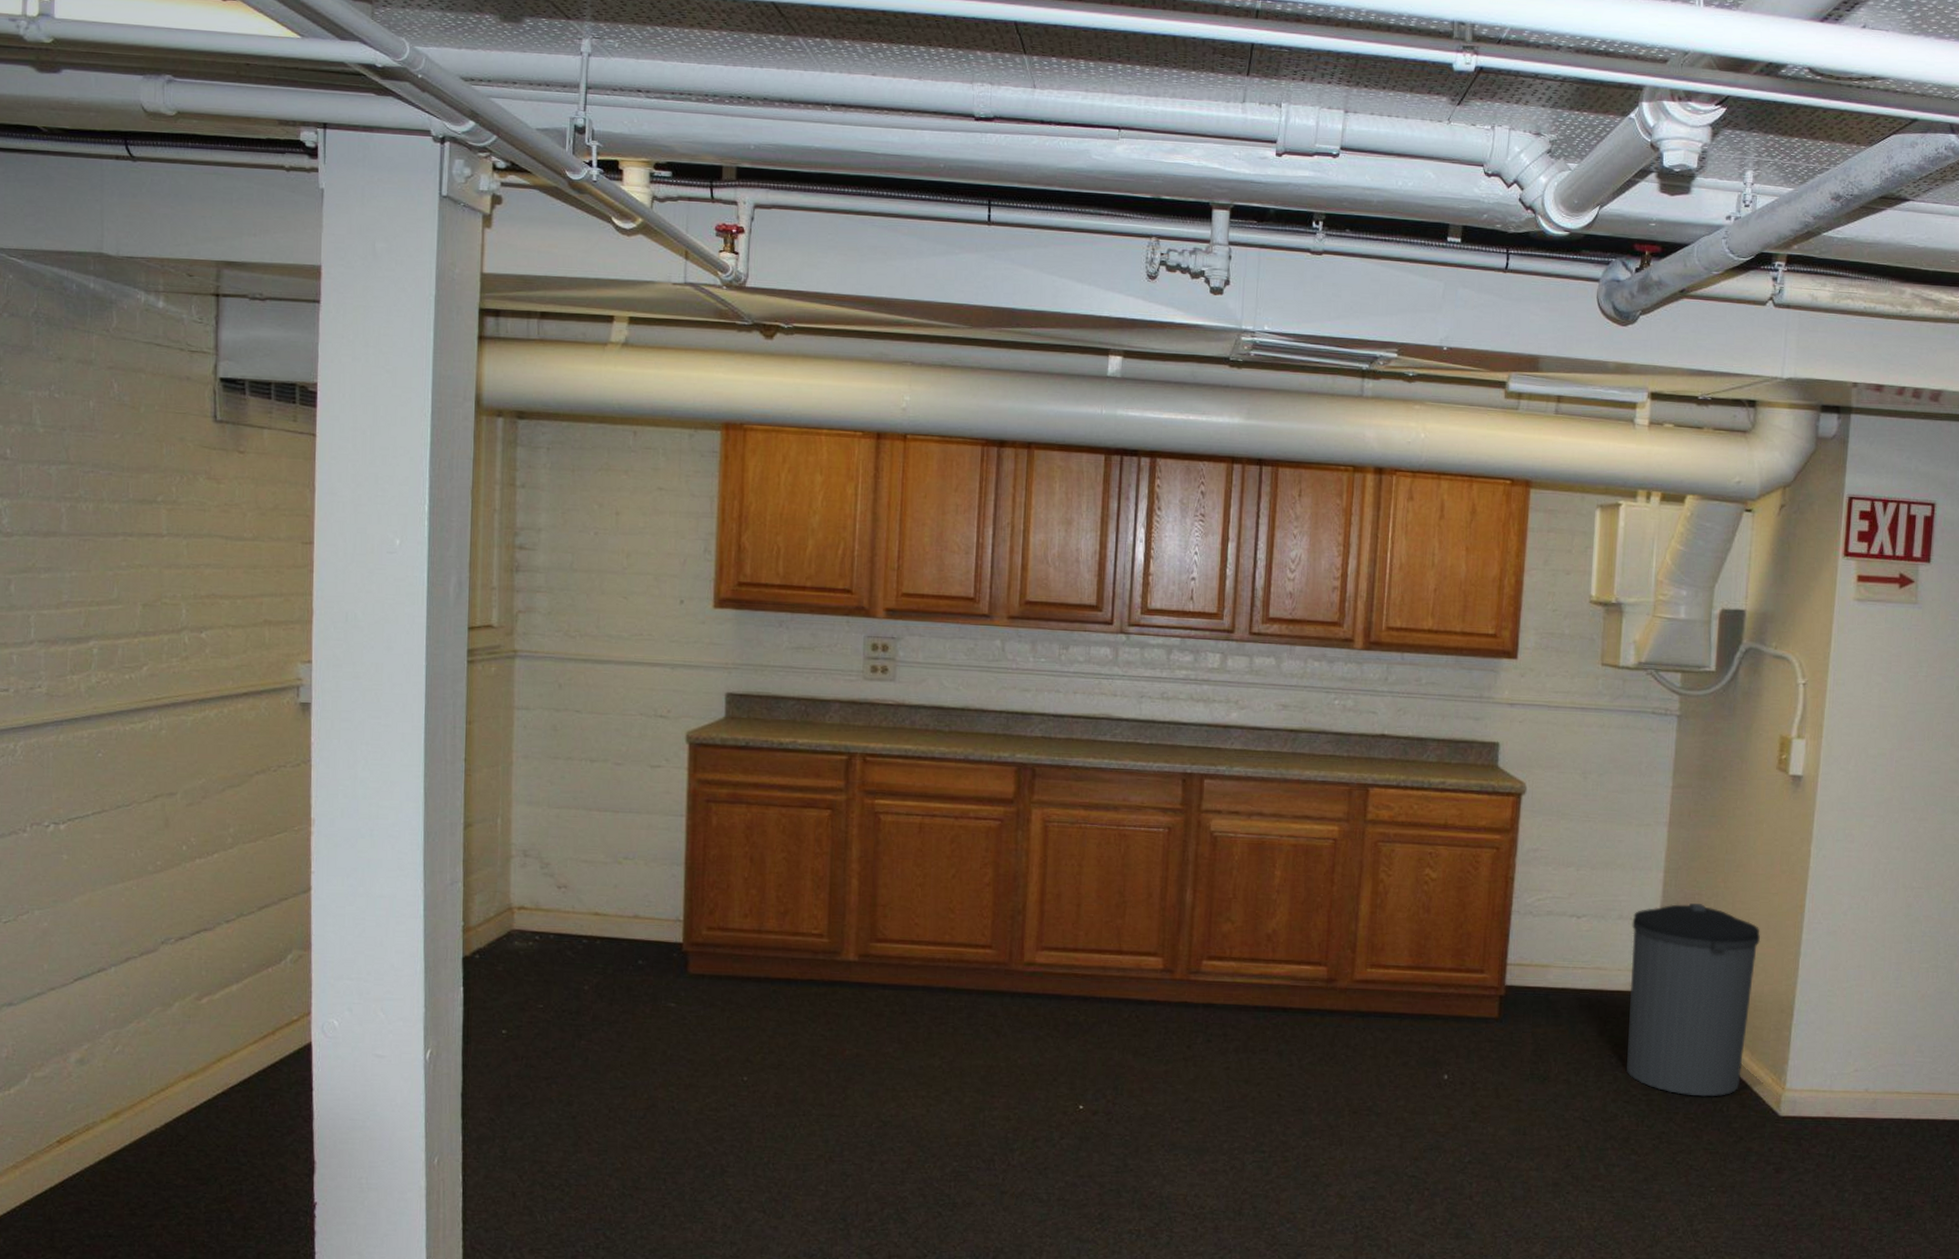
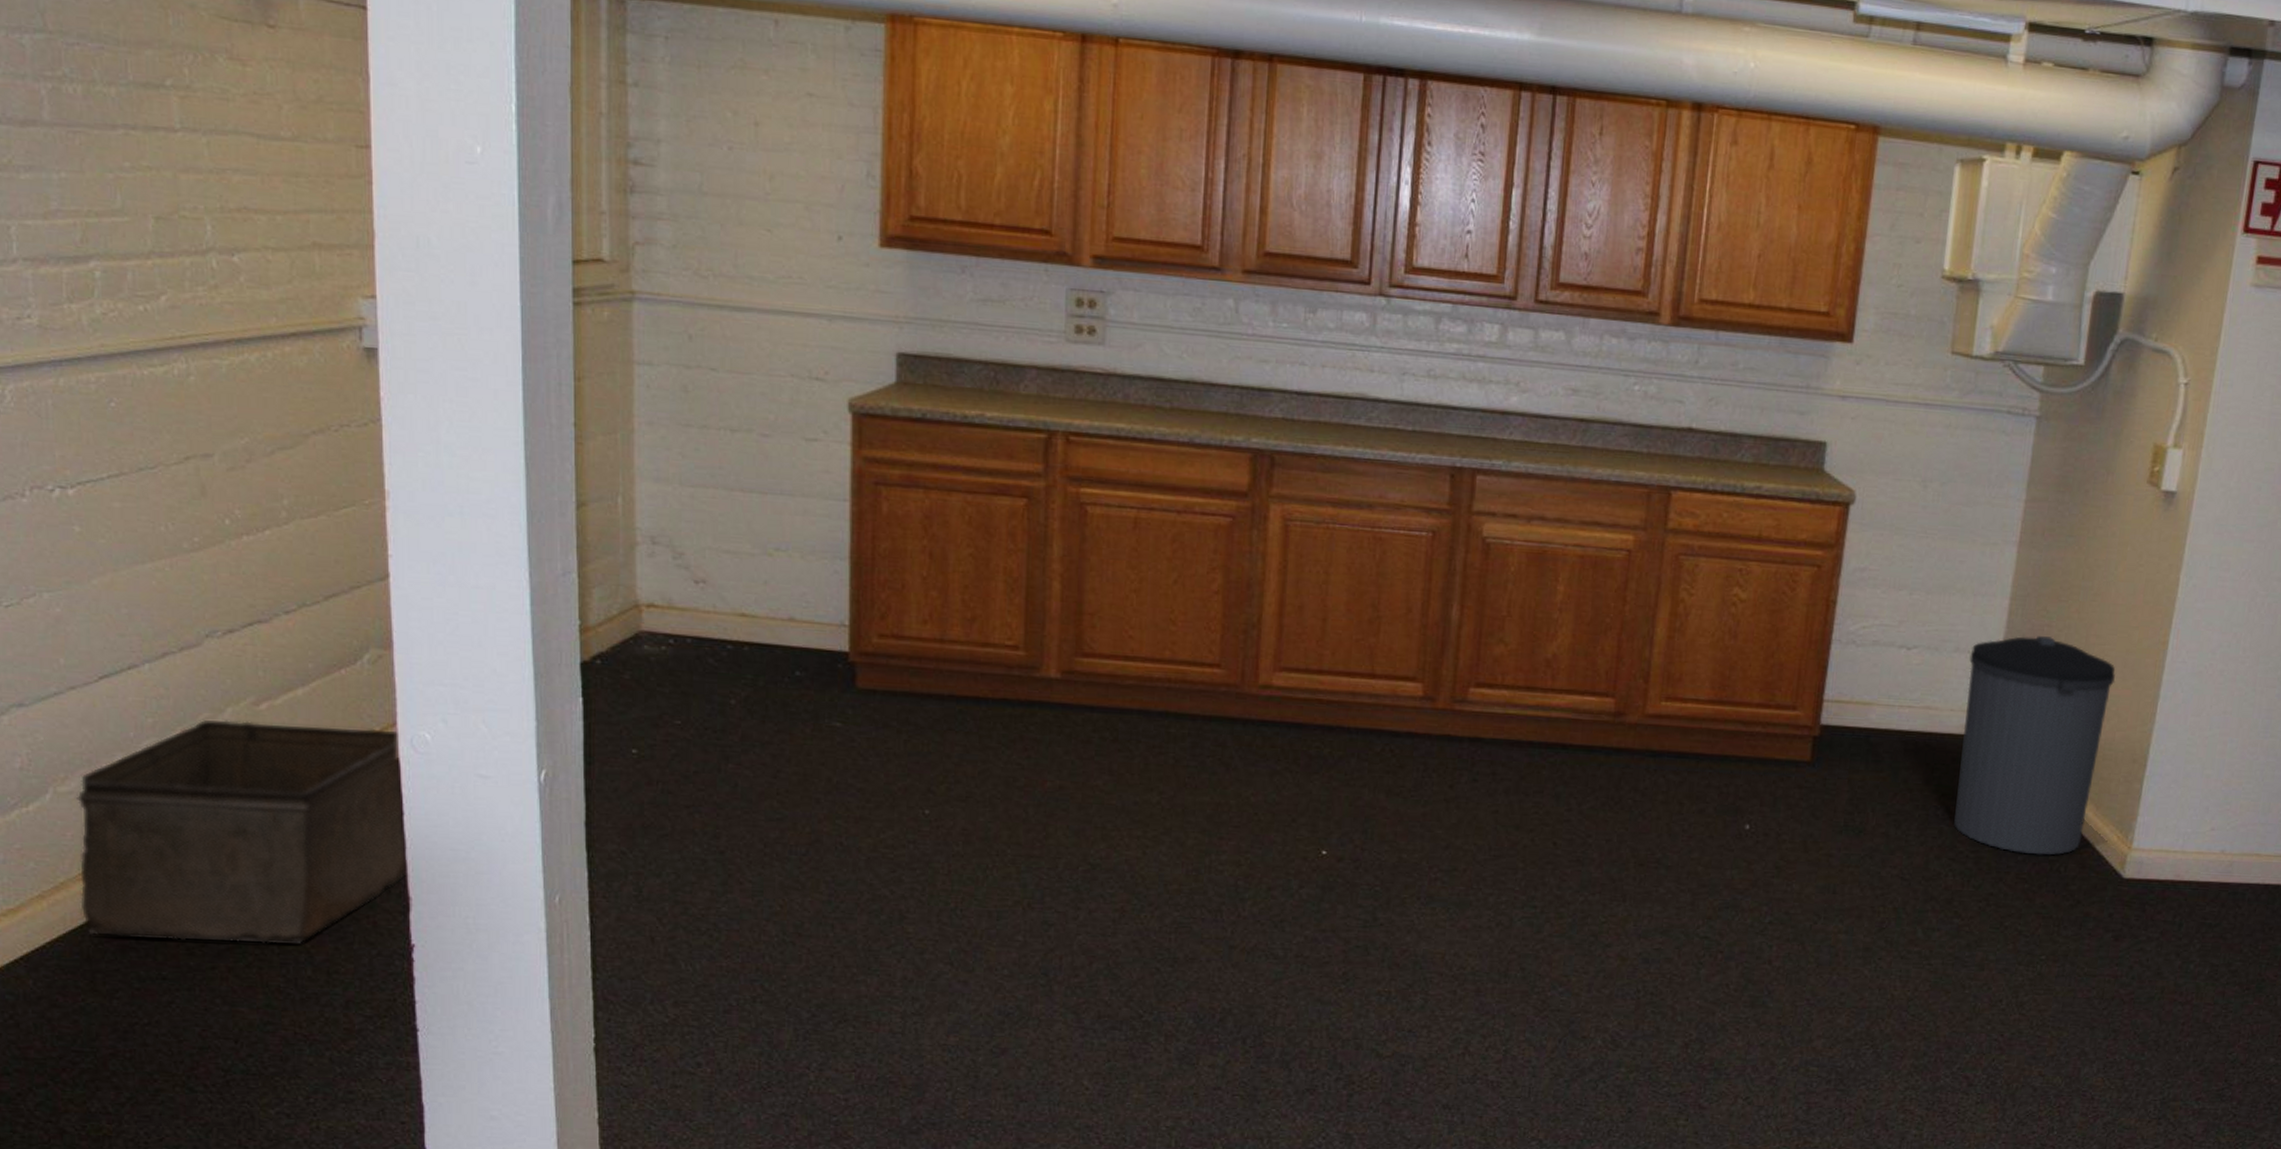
storage bin: none [46,1012,314,1204] -> present [76,719,407,943]

